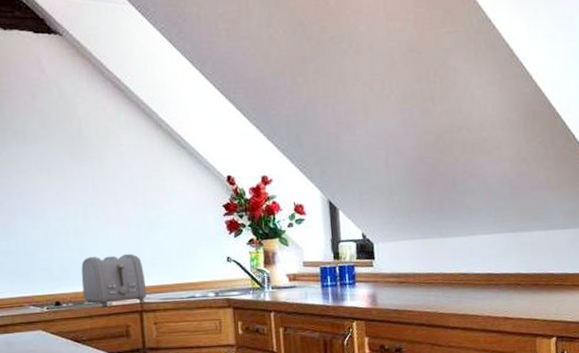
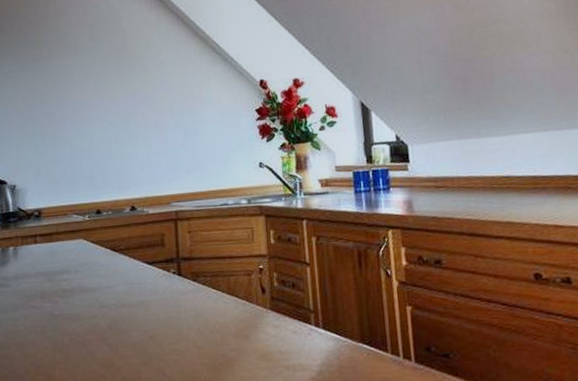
toaster: present [81,253,147,306] -> none [121,160,182,215]

